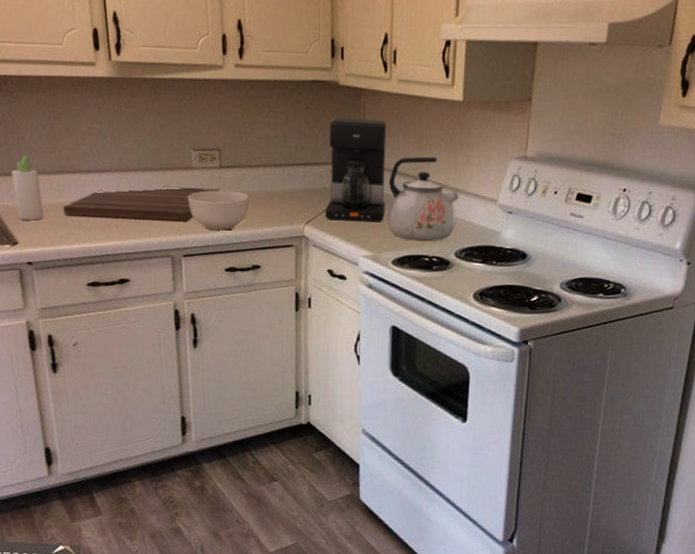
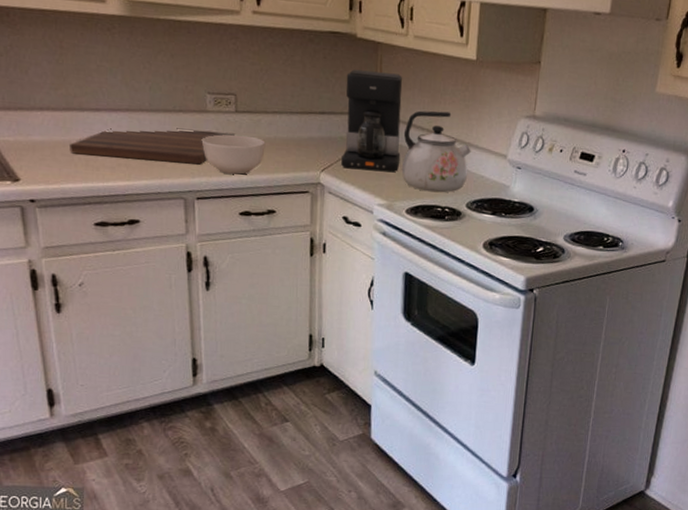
bottle: present [12,150,44,221] -> none [13,85,49,157]

